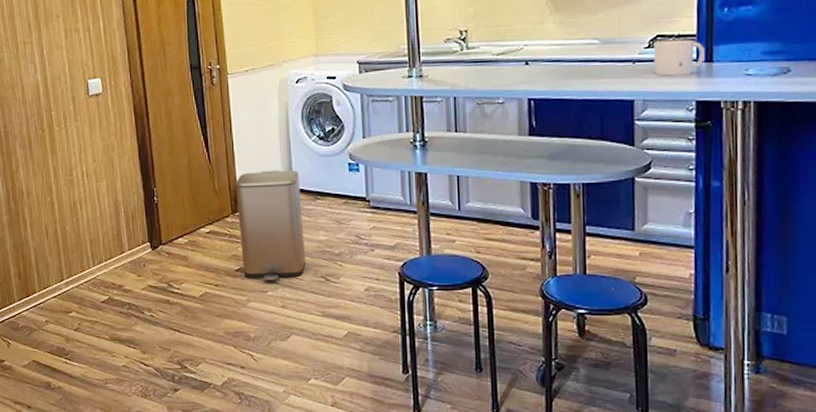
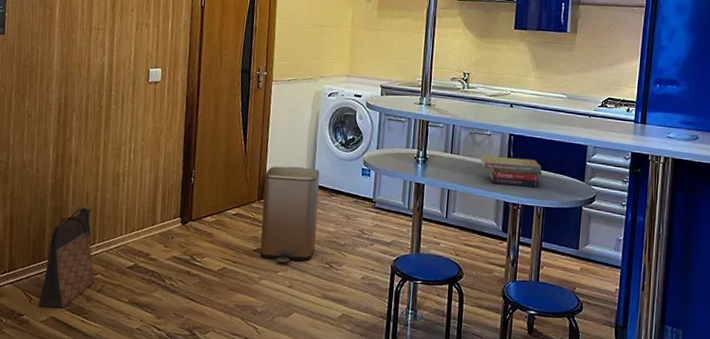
bag: none [17,242,70,352] -> present [38,207,95,309]
books: none [494,126,576,163] -> present [480,156,542,188]
mug: present [654,39,705,78] -> none [604,102,641,133]

